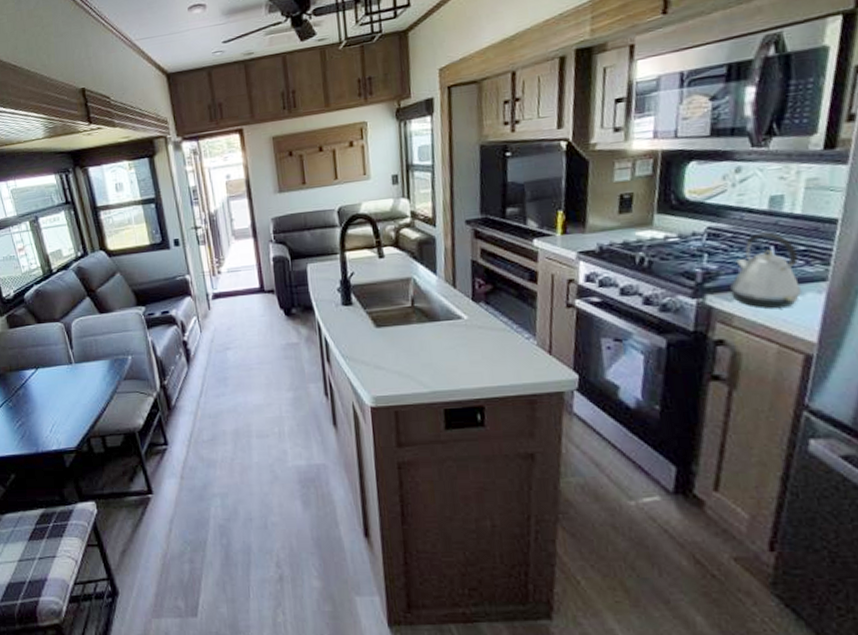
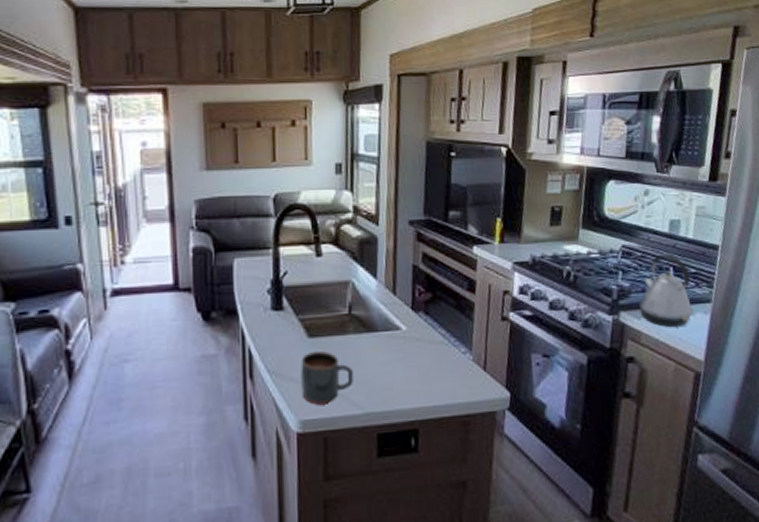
mug: none [370,339,419,384] -> present [300,351,353,405]

